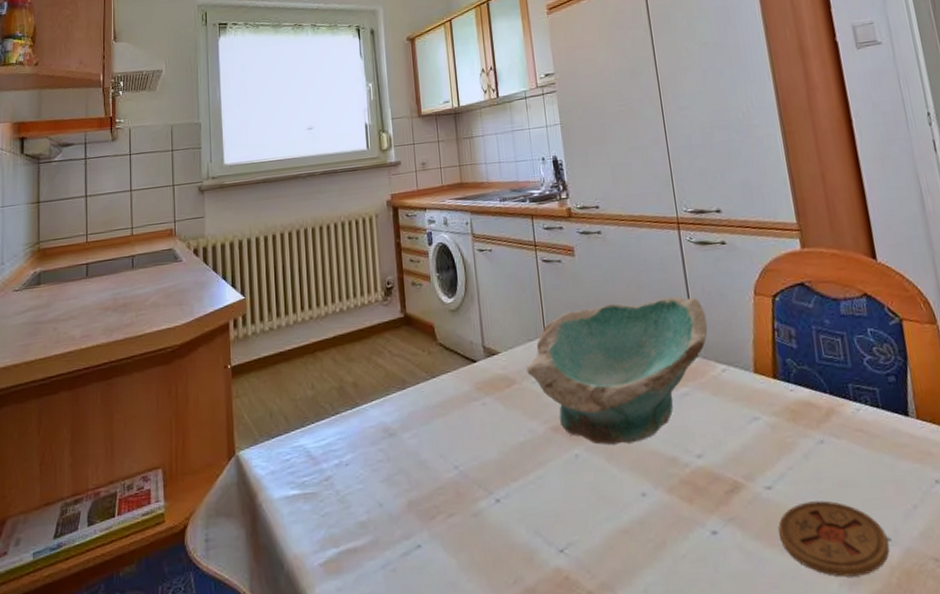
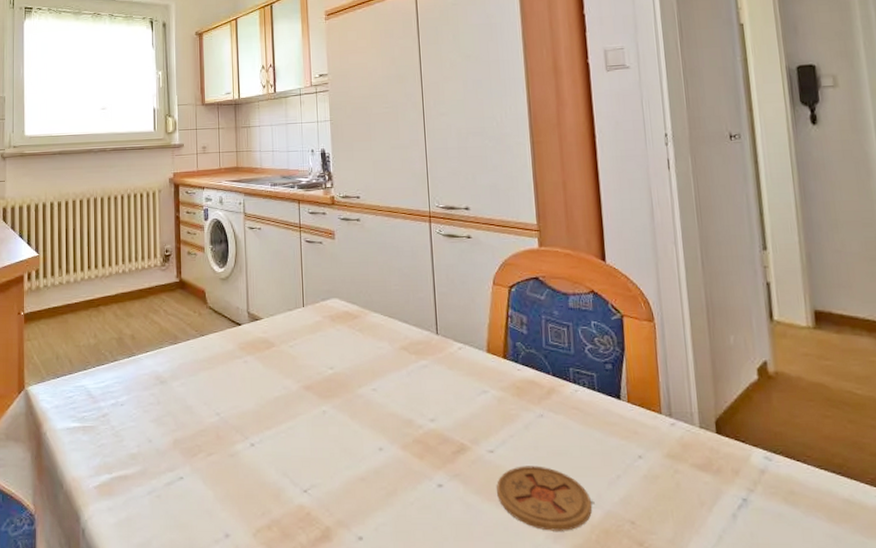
bowl: present [526,296,708,445] -> none [285,281,449,405]

